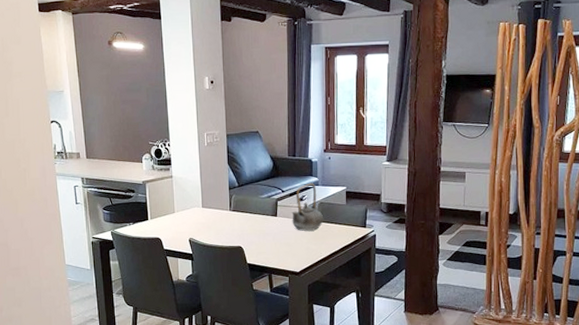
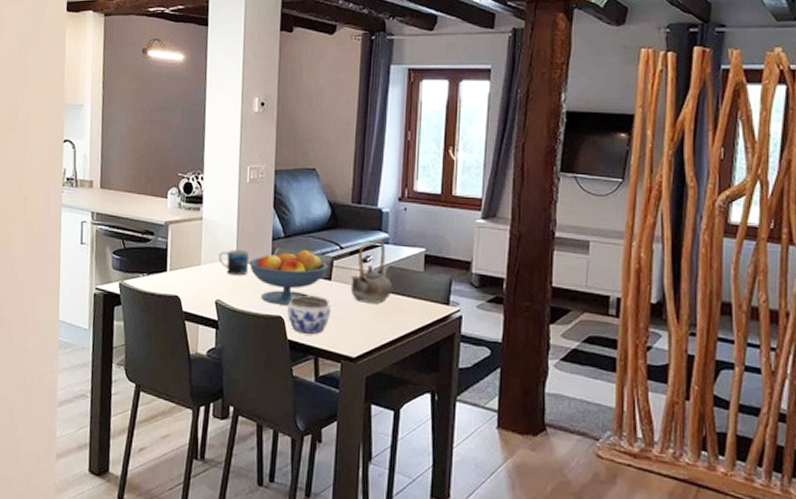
mug: none [188,199,213,219] -> present [219,249,249,276]
fruit bowl: none [213,194,274,238] -> present [249,249,328,305]
jar: none [246,228,278,258] -> present [288,294,330,334]

